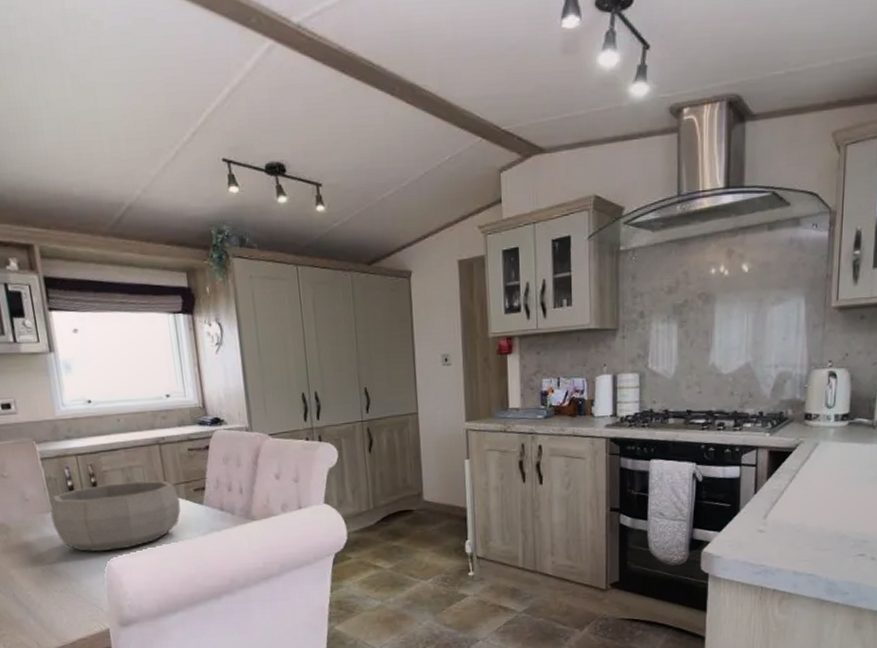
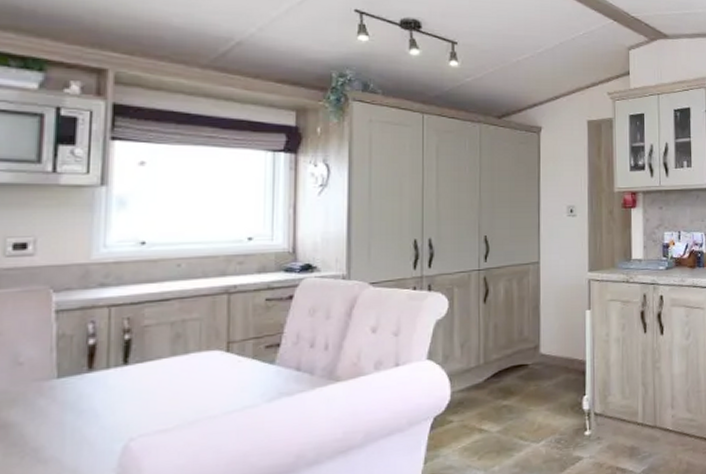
decorative bowl: present [50,480,181,552] -> none [52,336,245,430]

